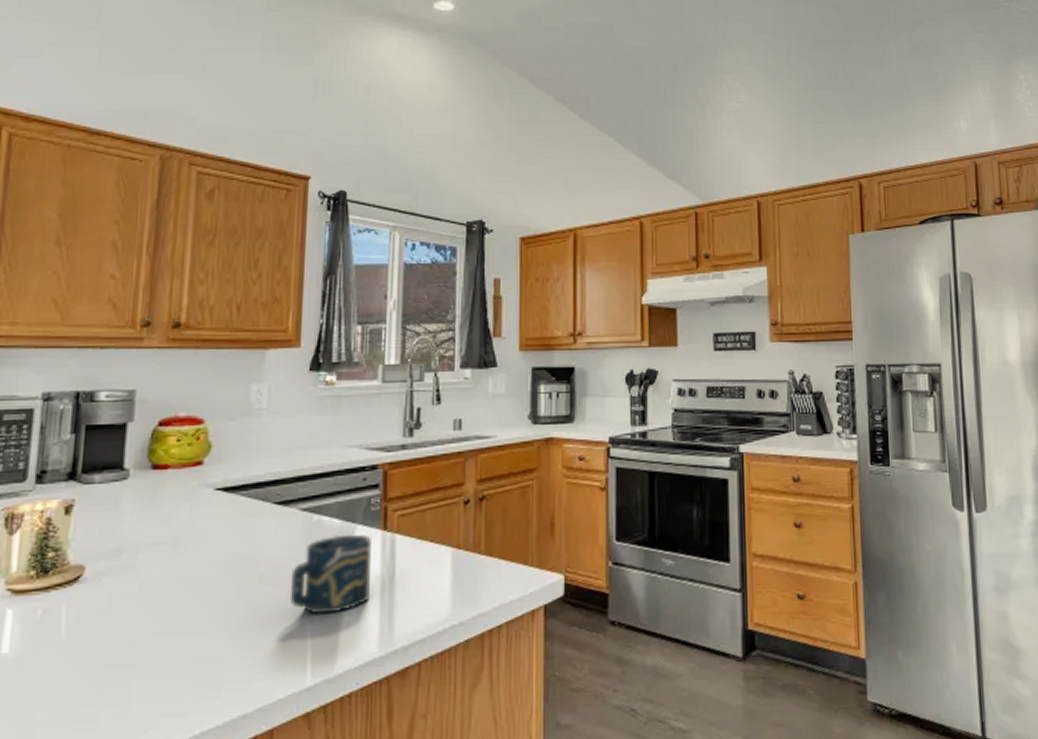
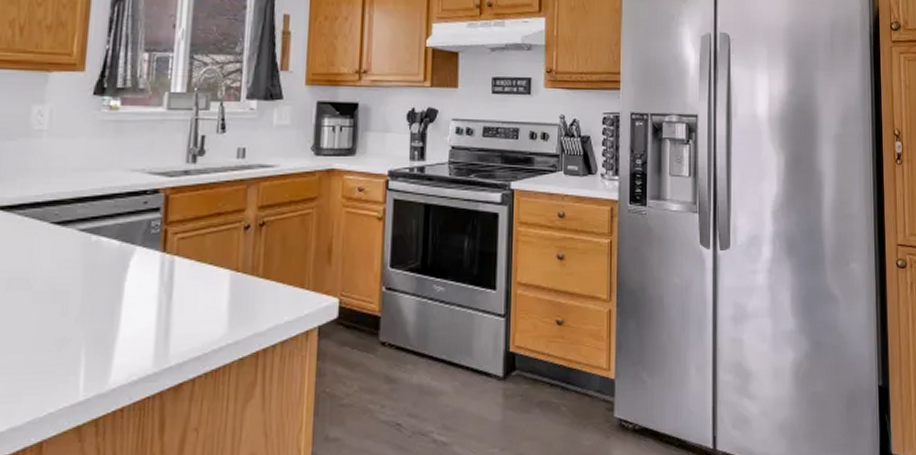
cup: present [291,533,372,615] -> none [65,255,150,332]

